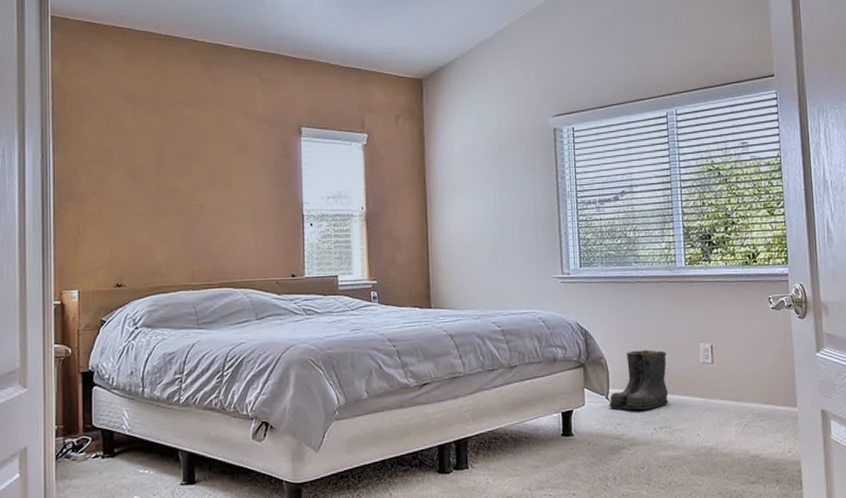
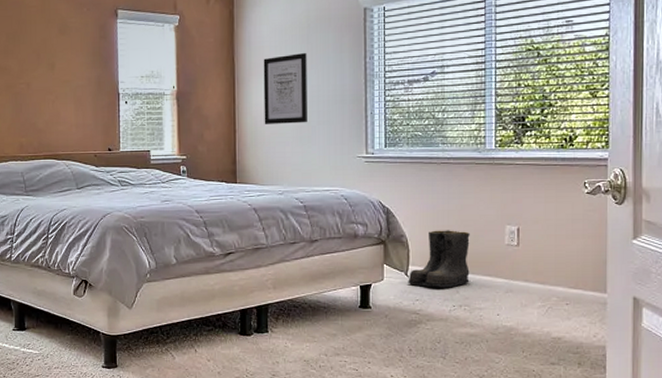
wall art: none [455,173,502,246] -> present [263,53,307,124]

